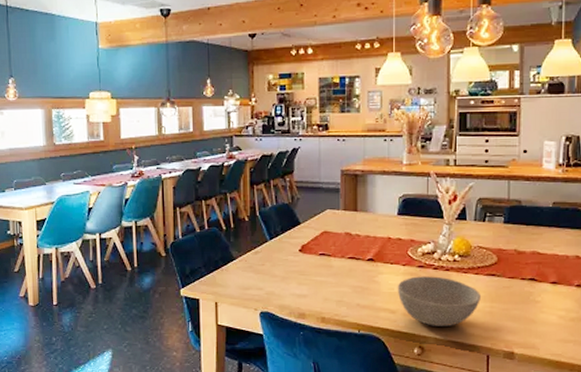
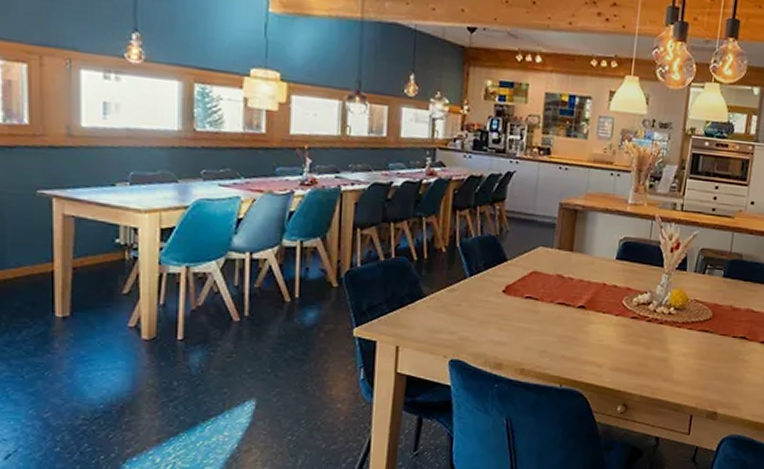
bowl: present [397,276,481,326] -> none [606,328,692,384]

